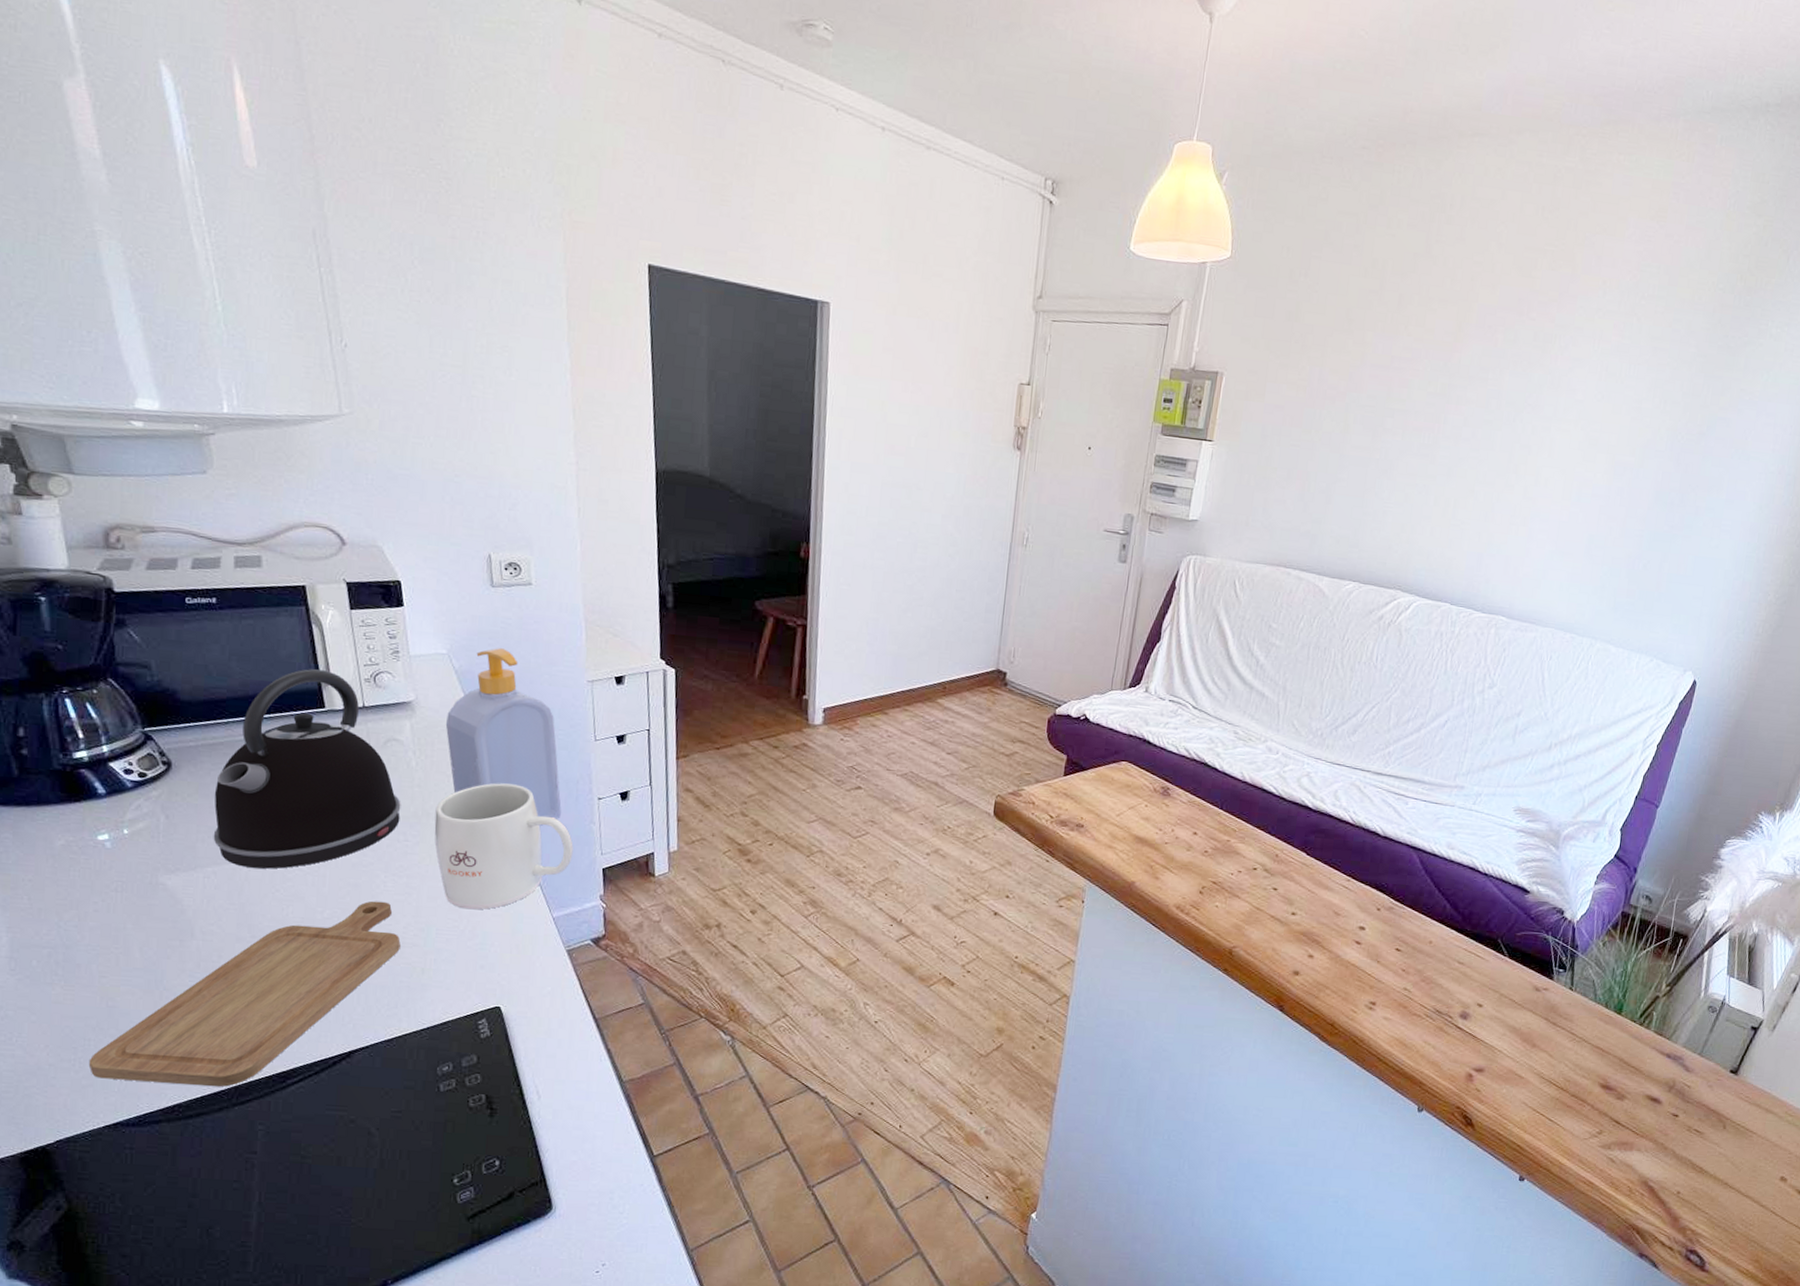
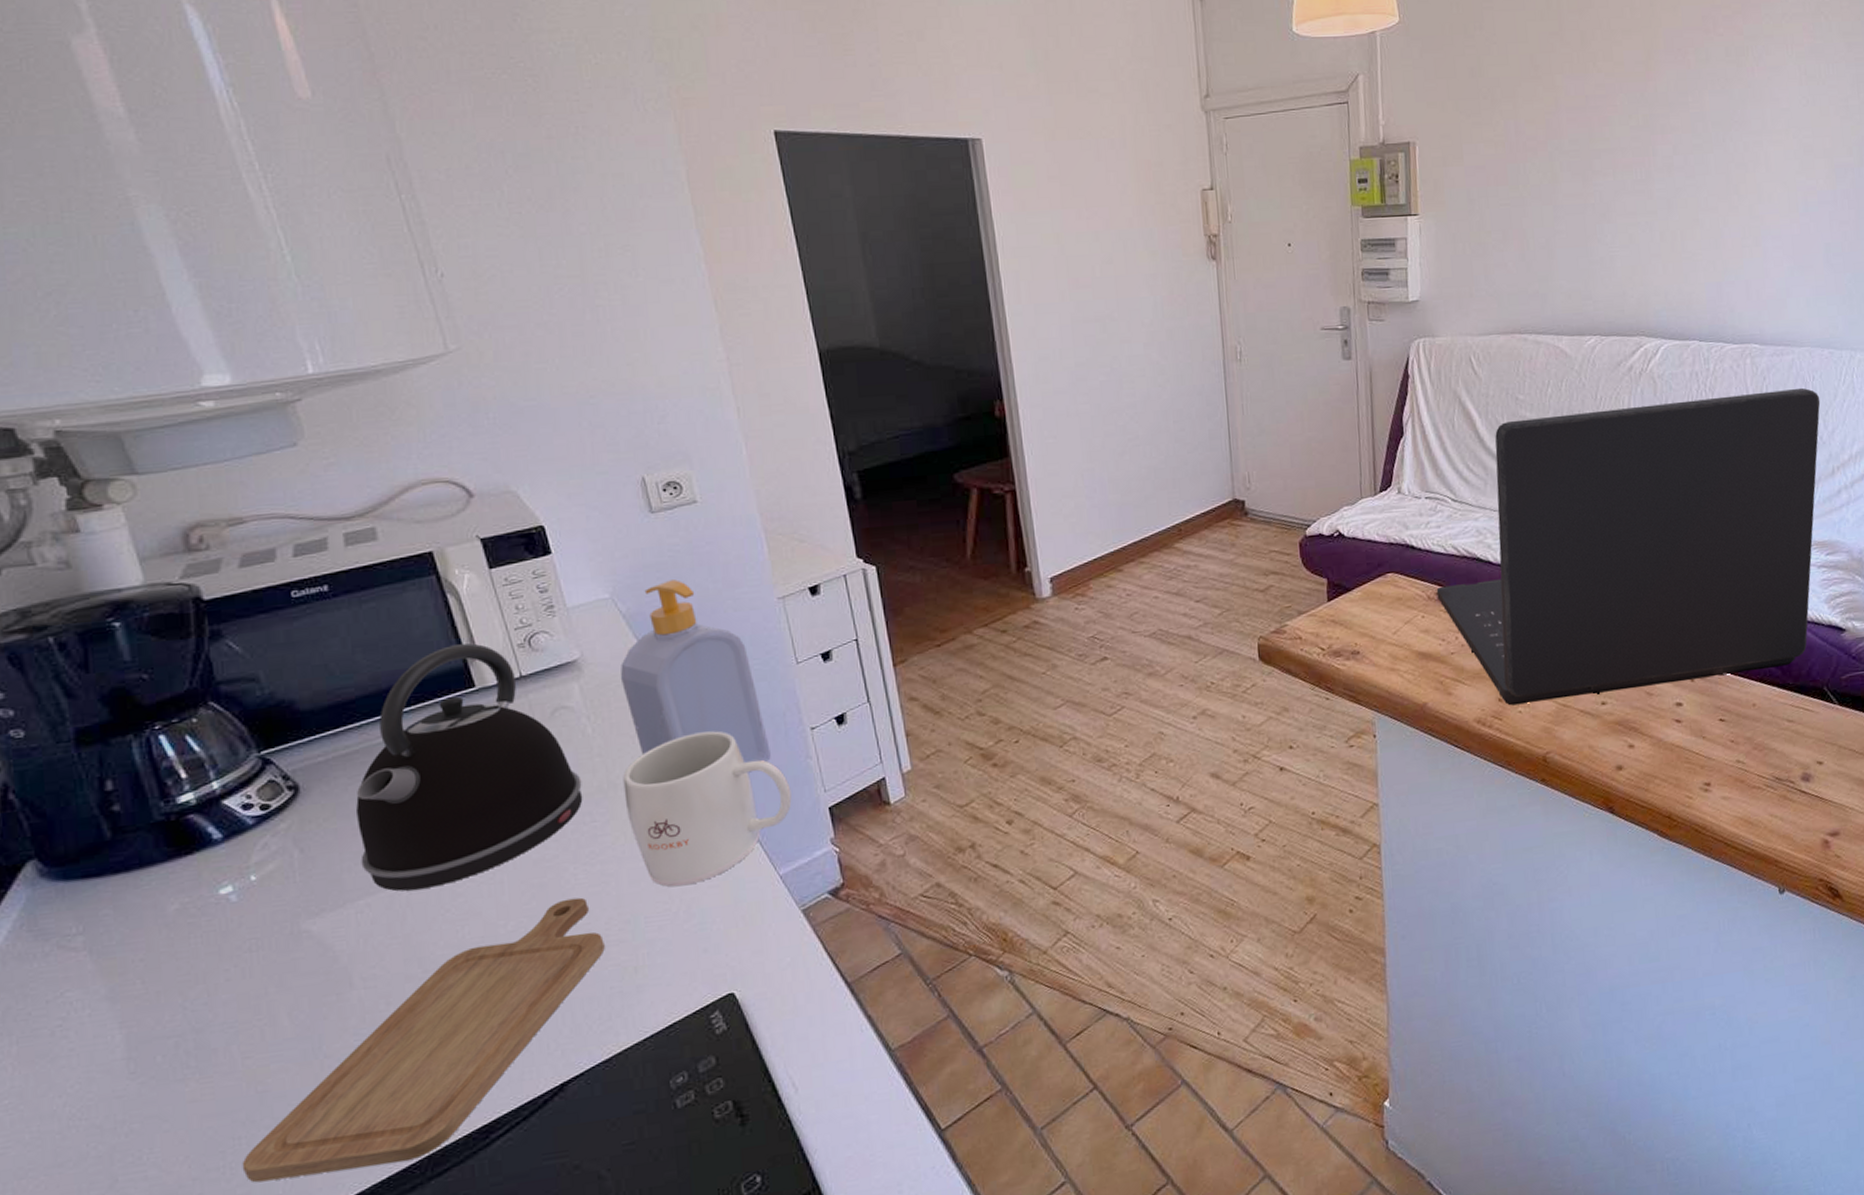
laptop: none [1162,645,1553,914] -> present [1436,387,1821,706]

